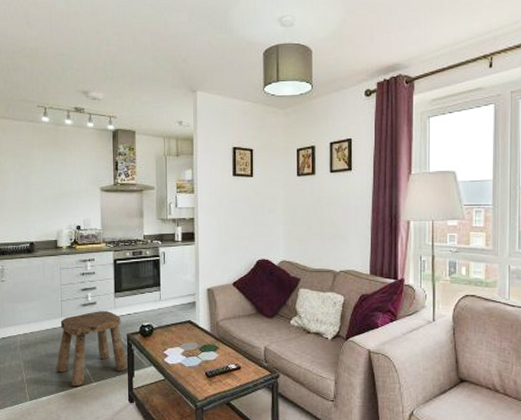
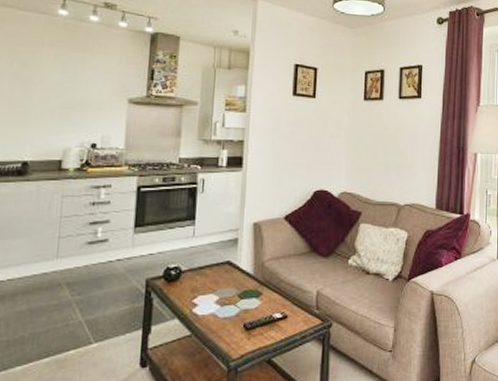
stool: present [56,311,128,387] -> none [40,250,143,350]

